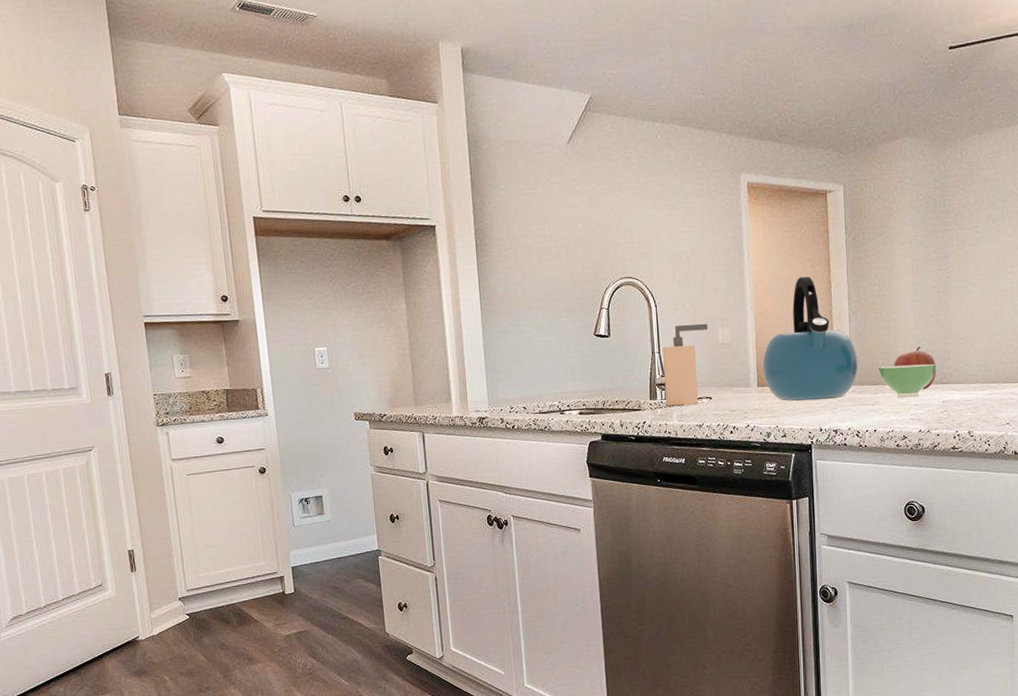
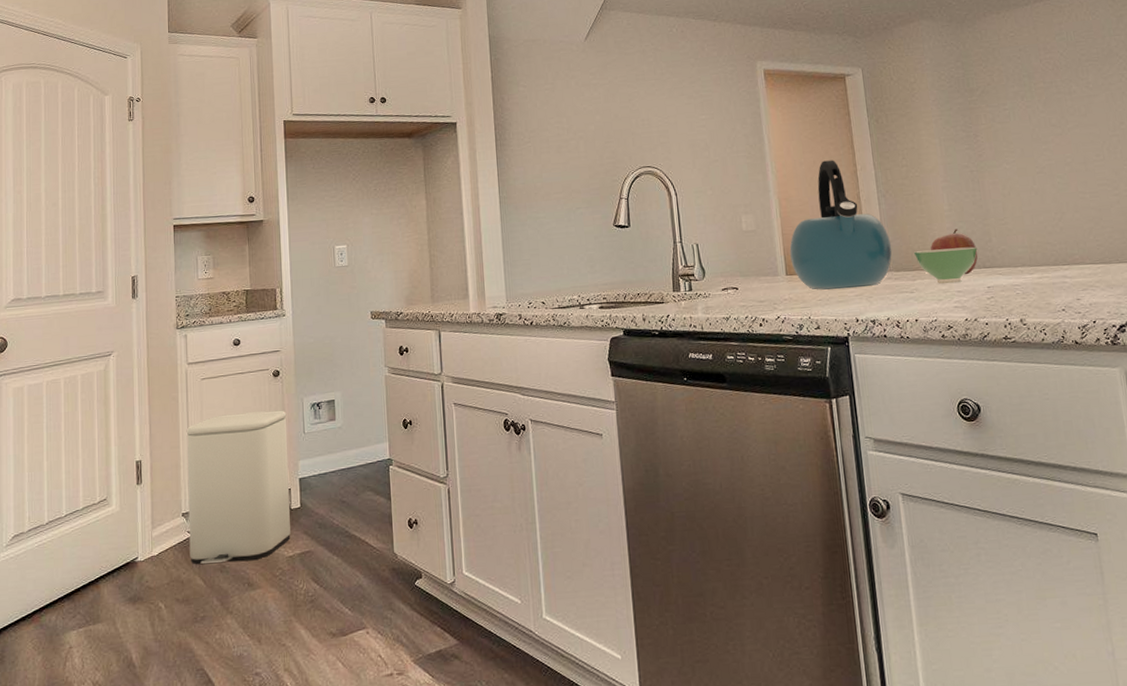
pedal bin: none [176,504,286,643] -> present [186,410,291,565]
soap dispenser: present [663,323,708,407] -> none [685,210,731,298]

